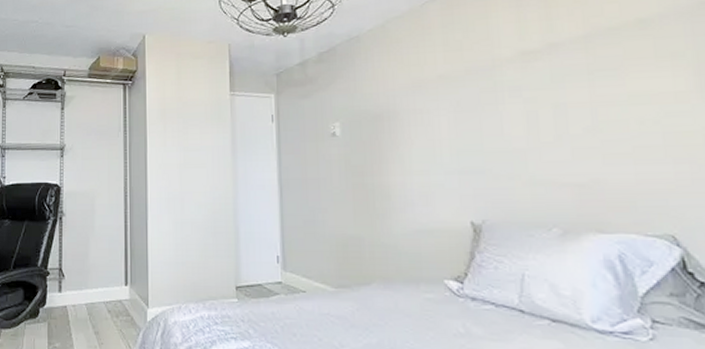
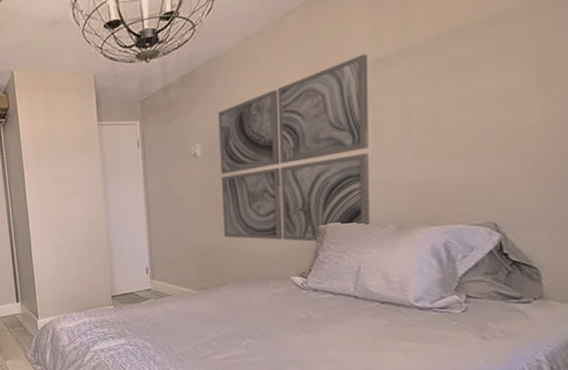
wall art: none [358,45,531,242] -> present [218,53,370,242]

